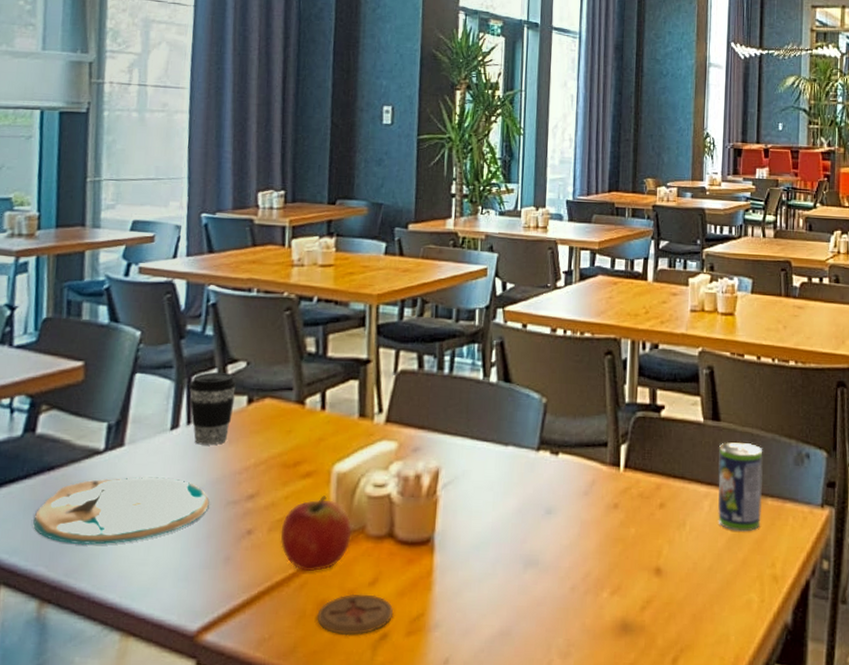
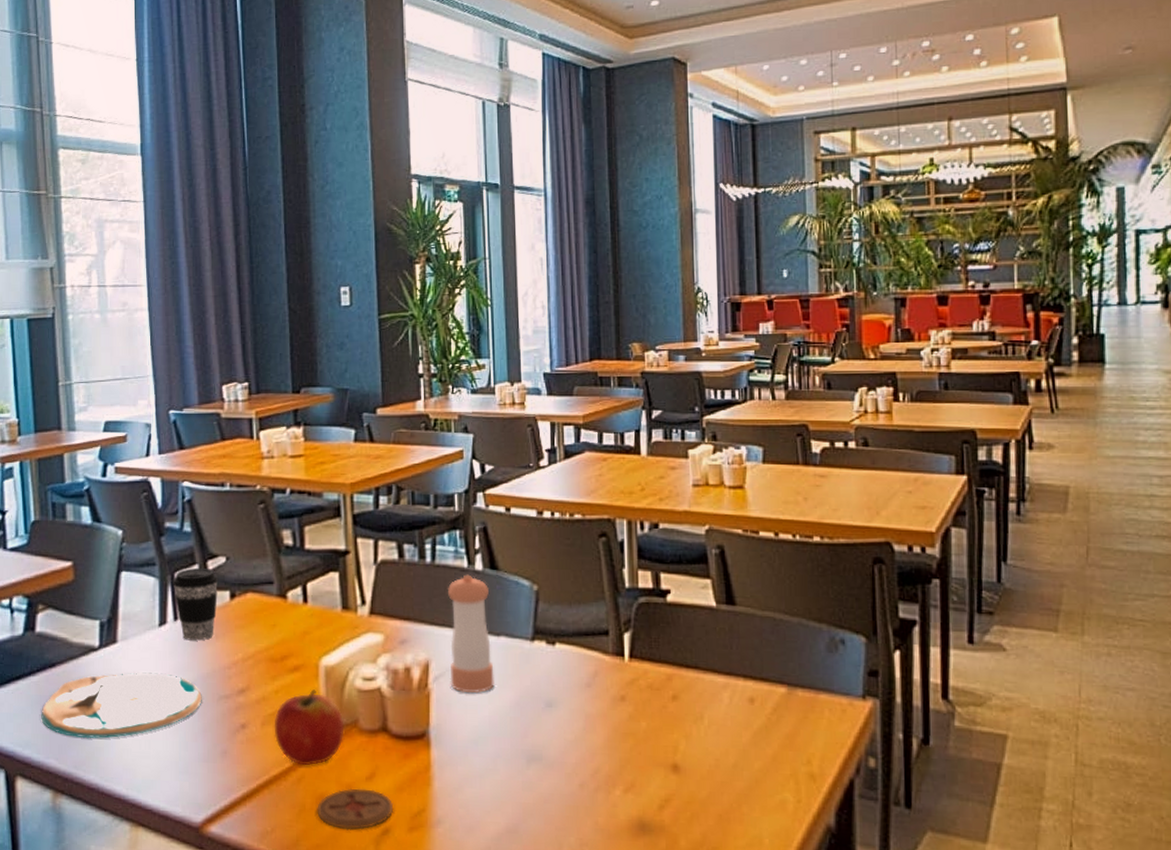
pepper shaker: none [457,386,501,501] -> present [447,574,494,694]
beverage can: present [717,441,763,532] -> none [737,627,791,726]

